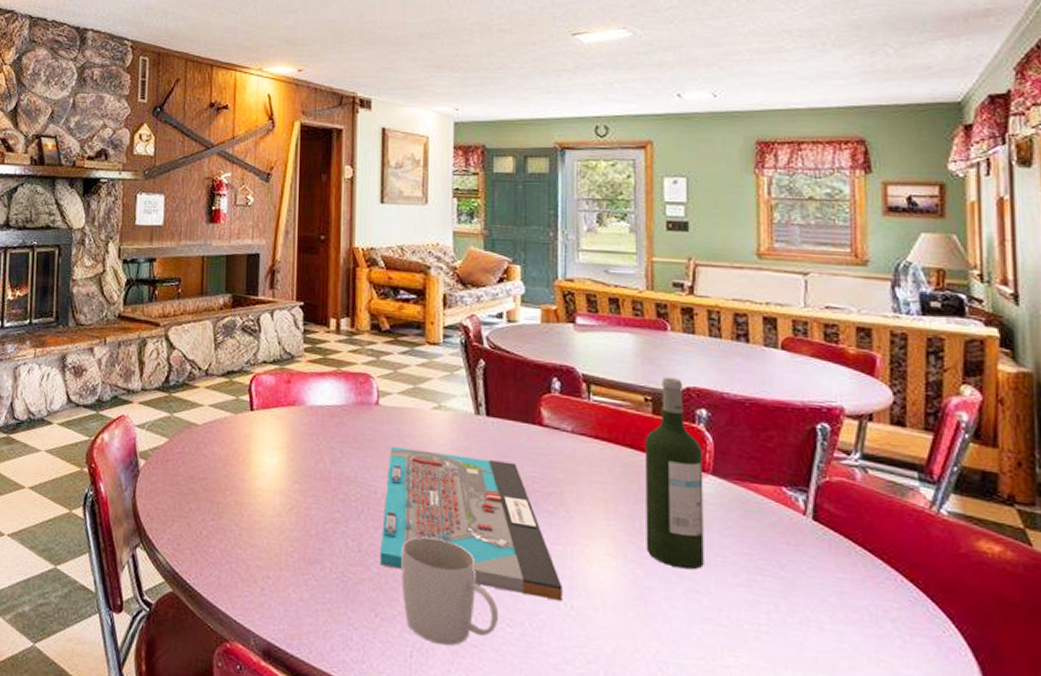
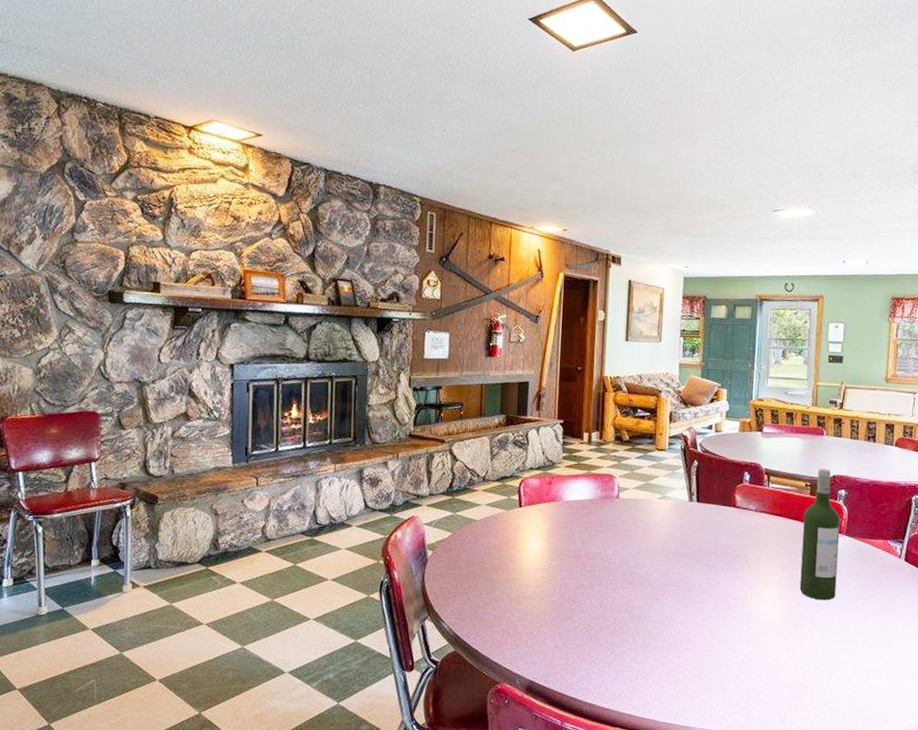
board game: present [380,445,562,602] -> none [616,528,743,630]
mug: present [401,536,499,646] -> none [631,592,699,669]

